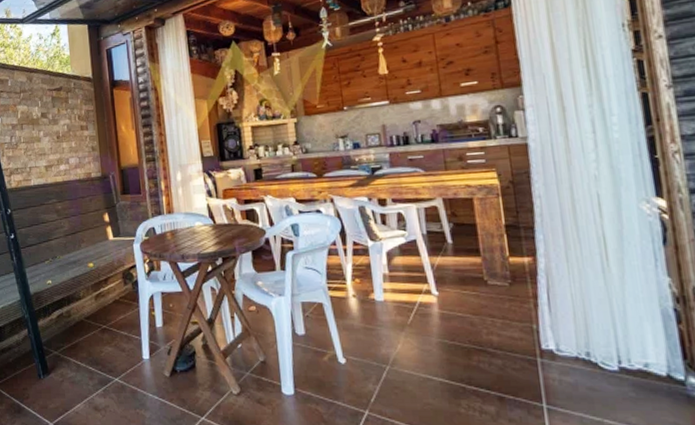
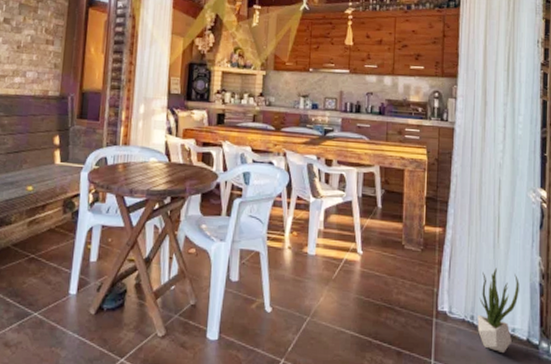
potted plant: none [593,295,647,393] -> present [477,267,519,354]

